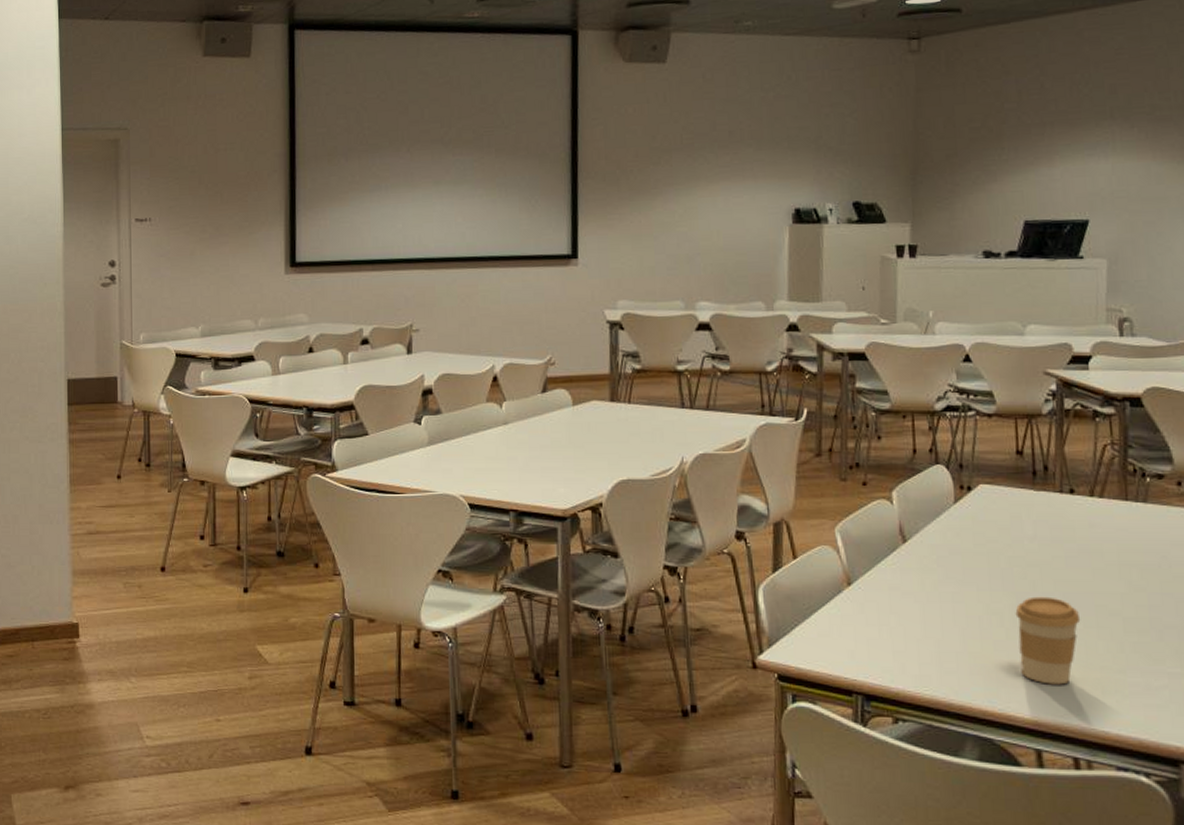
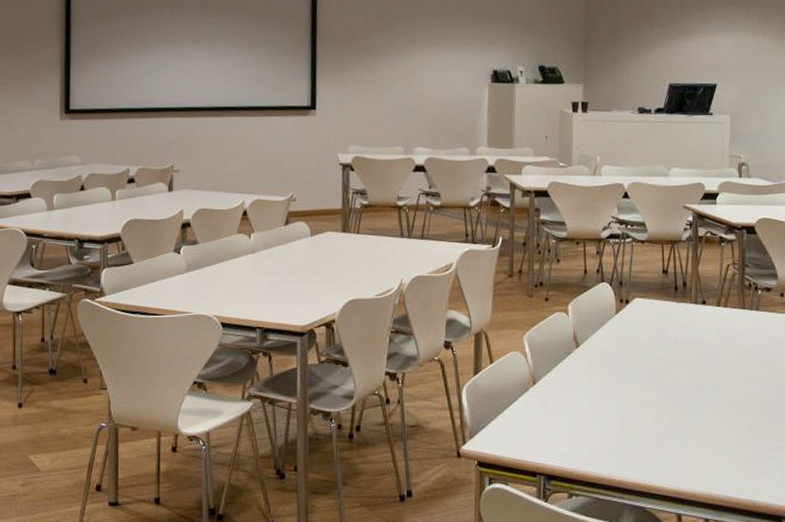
coffee cup: present [1015,596,1081,685] -> none [661,388,711,460]

